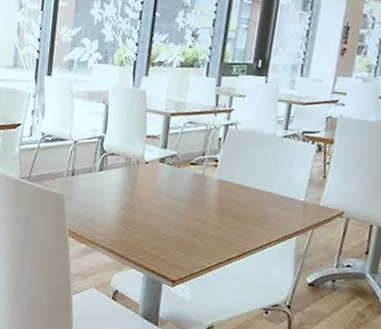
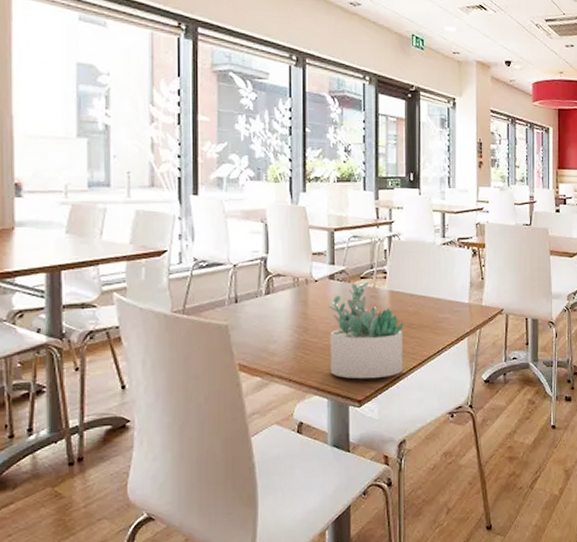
succulent plant: none [149,168,229,263] -> present [328,281,404,379]

